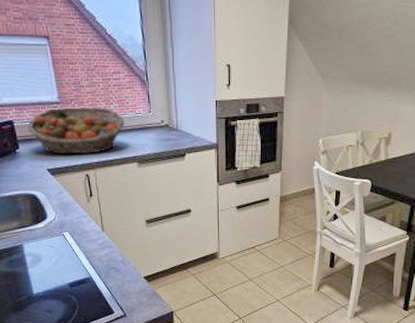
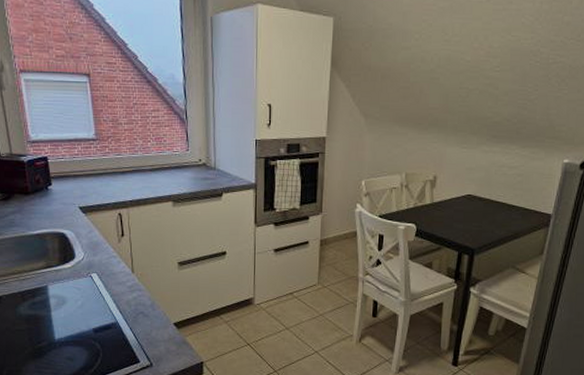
fruit basket: present [27,107,125,154] -> none [61,144,162,192]

